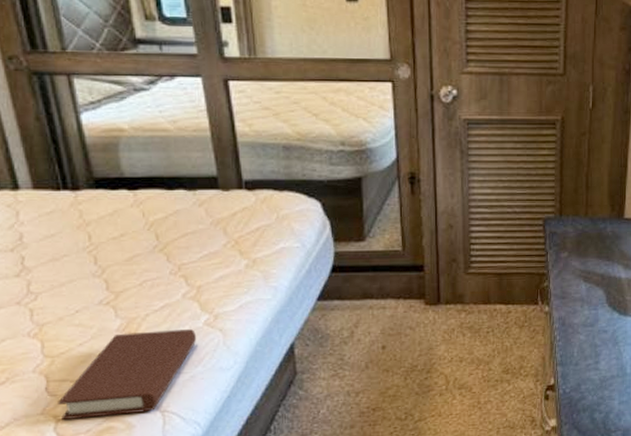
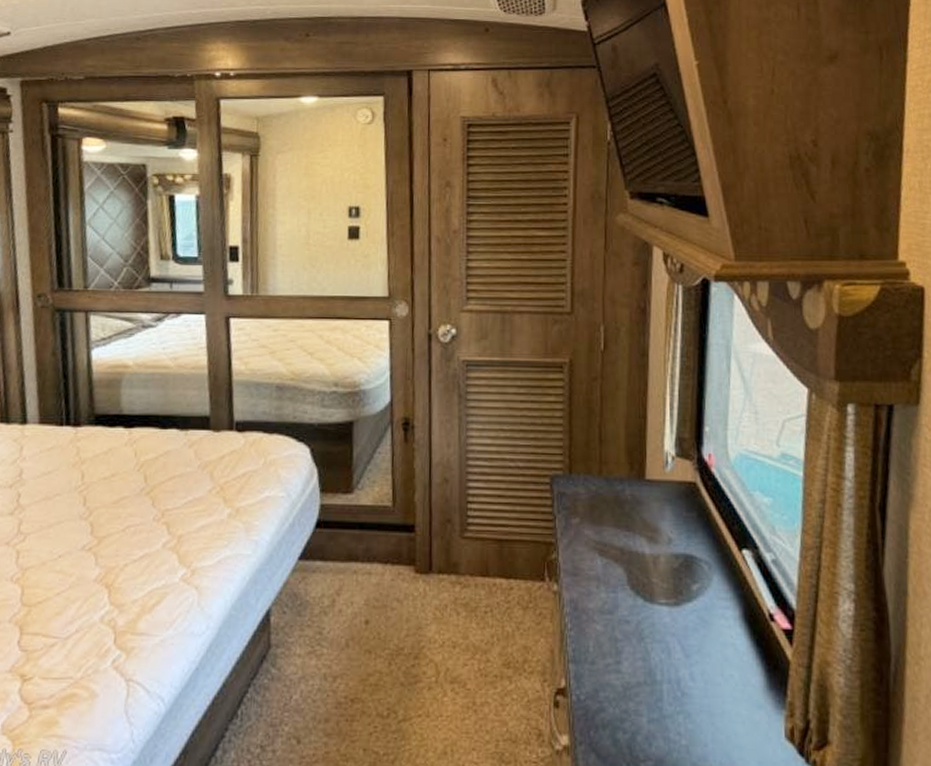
book: present [58,329,197,420] -> none [27,584,172,681]

